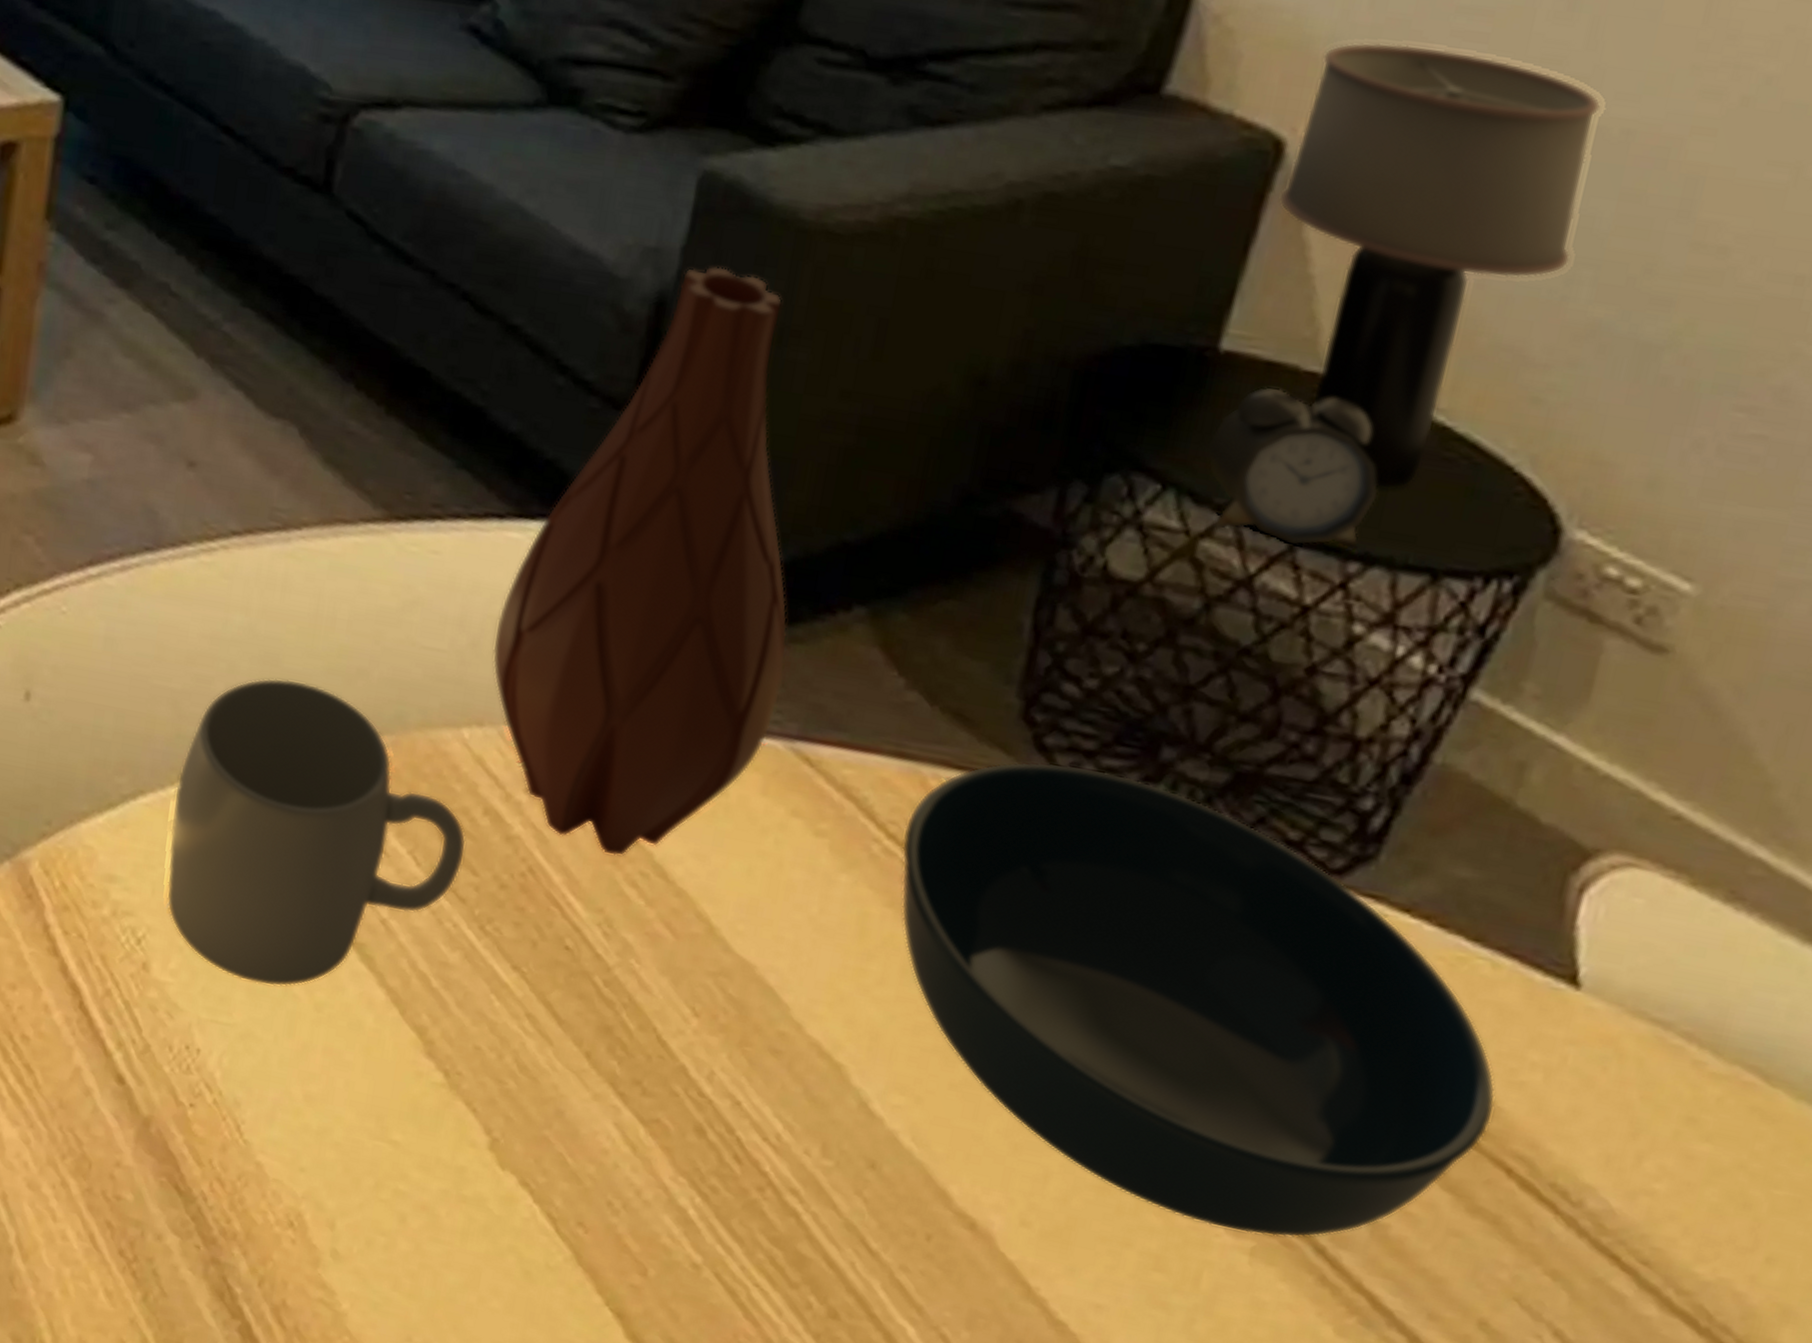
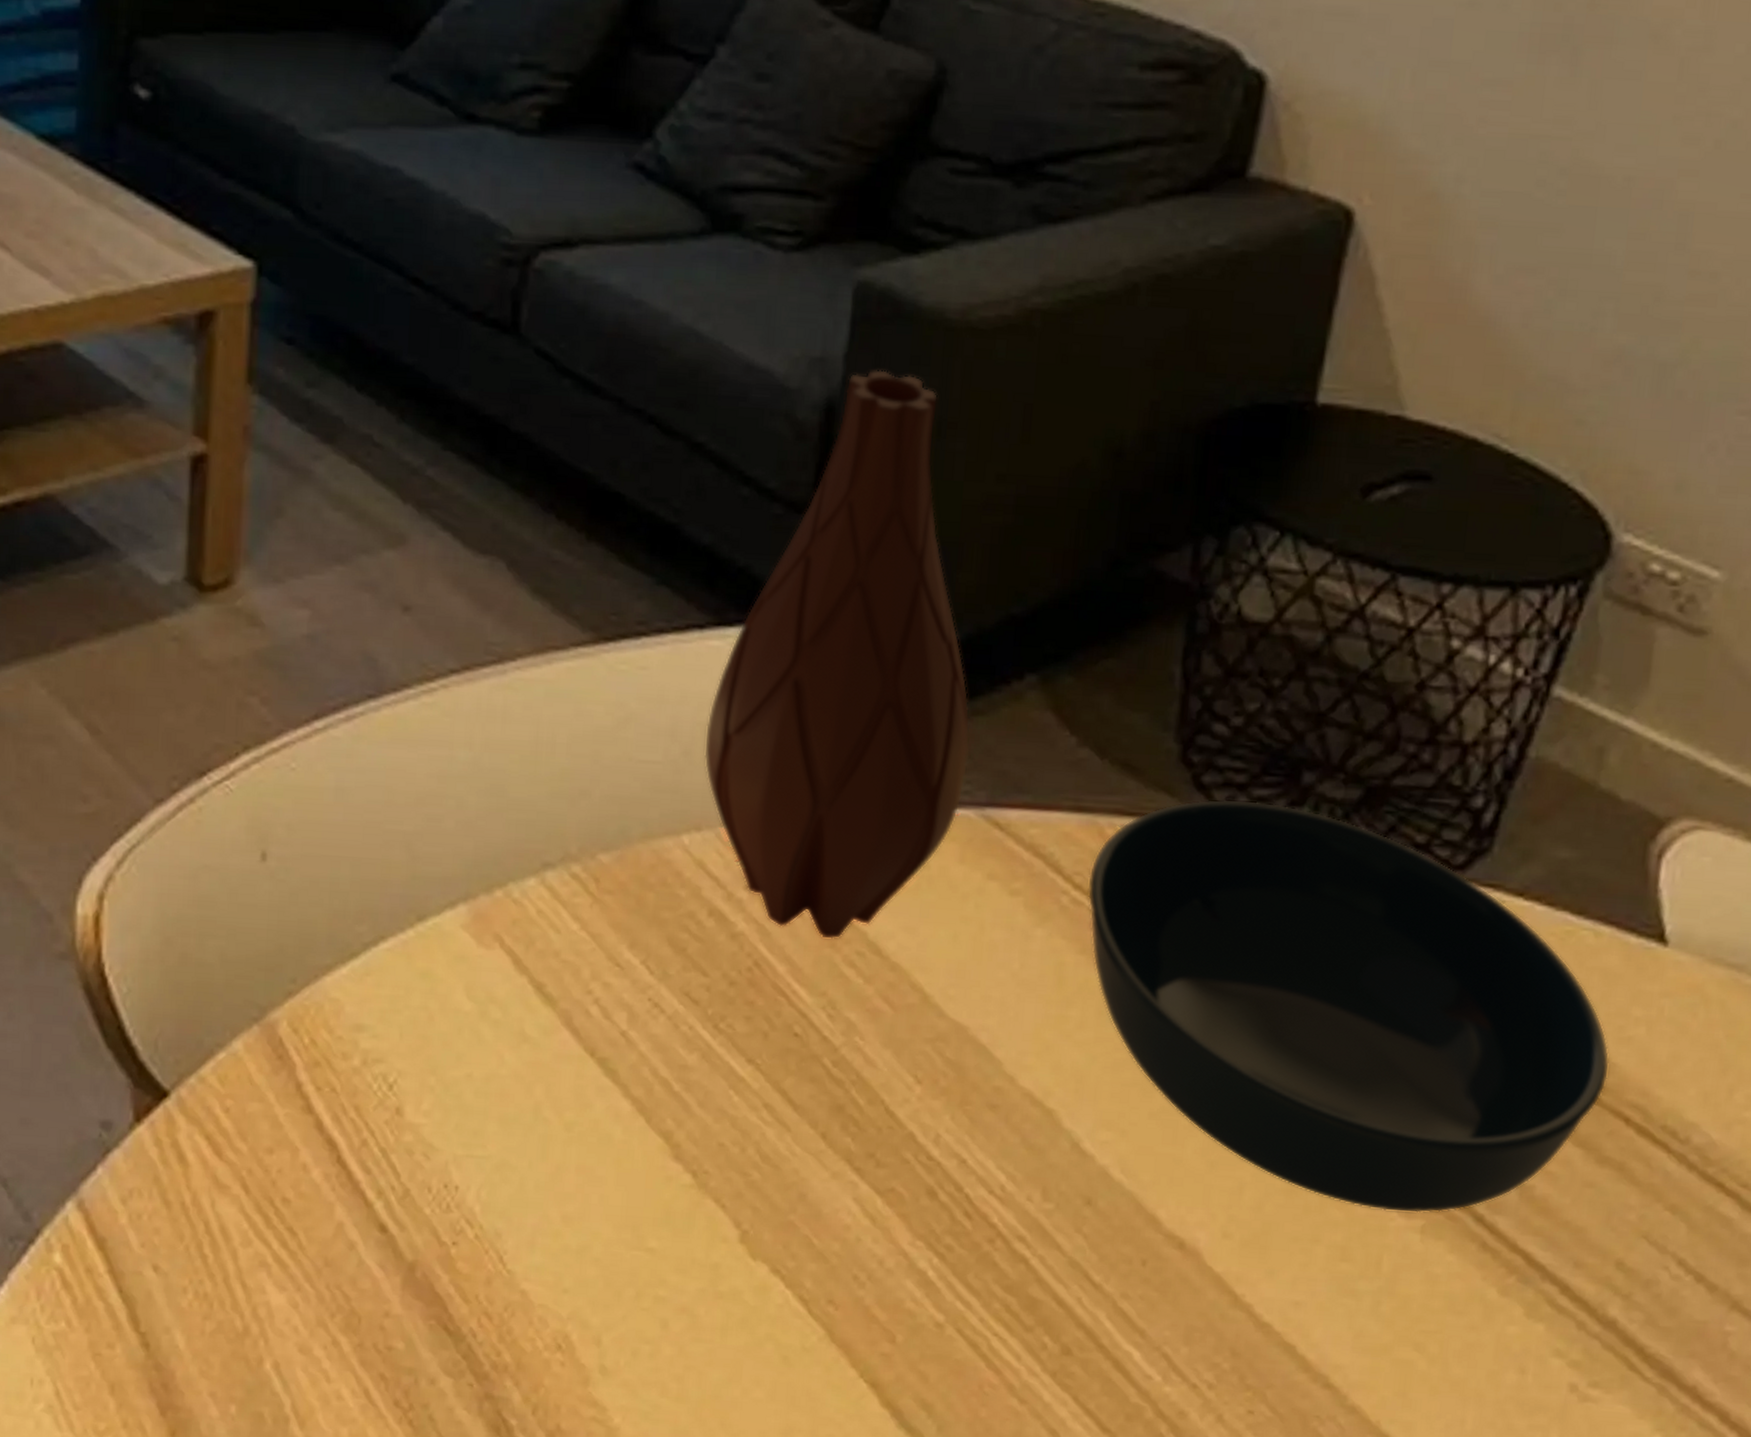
mug: present [166,678,467,987] -> none [412,808,695,1113]
alarm clock: present [1207,386,1379,551] -> none [1315,433,1460,574]
table lamp: present [1279,42,1601,490] -> none [1353,116,1606,515]

